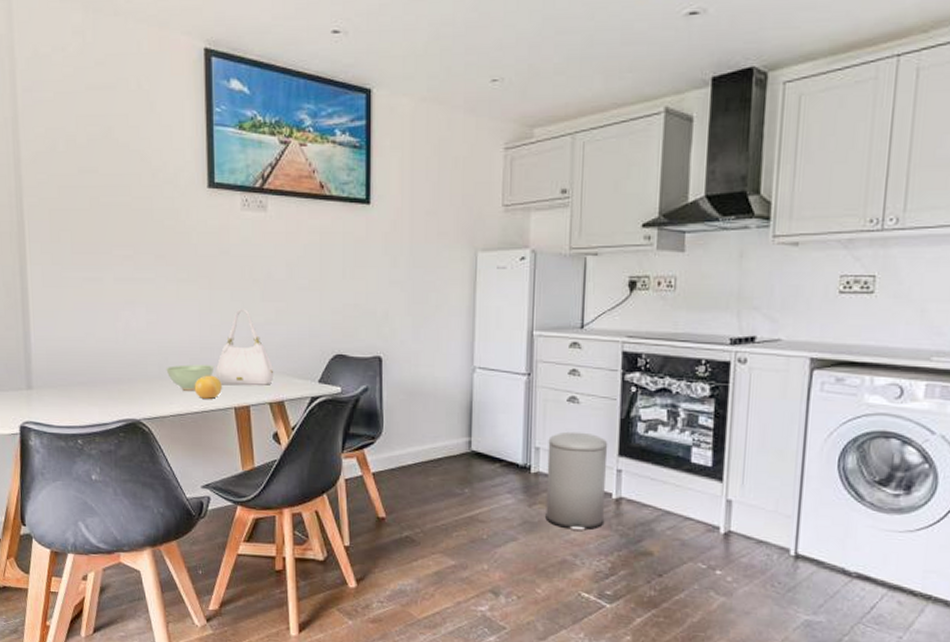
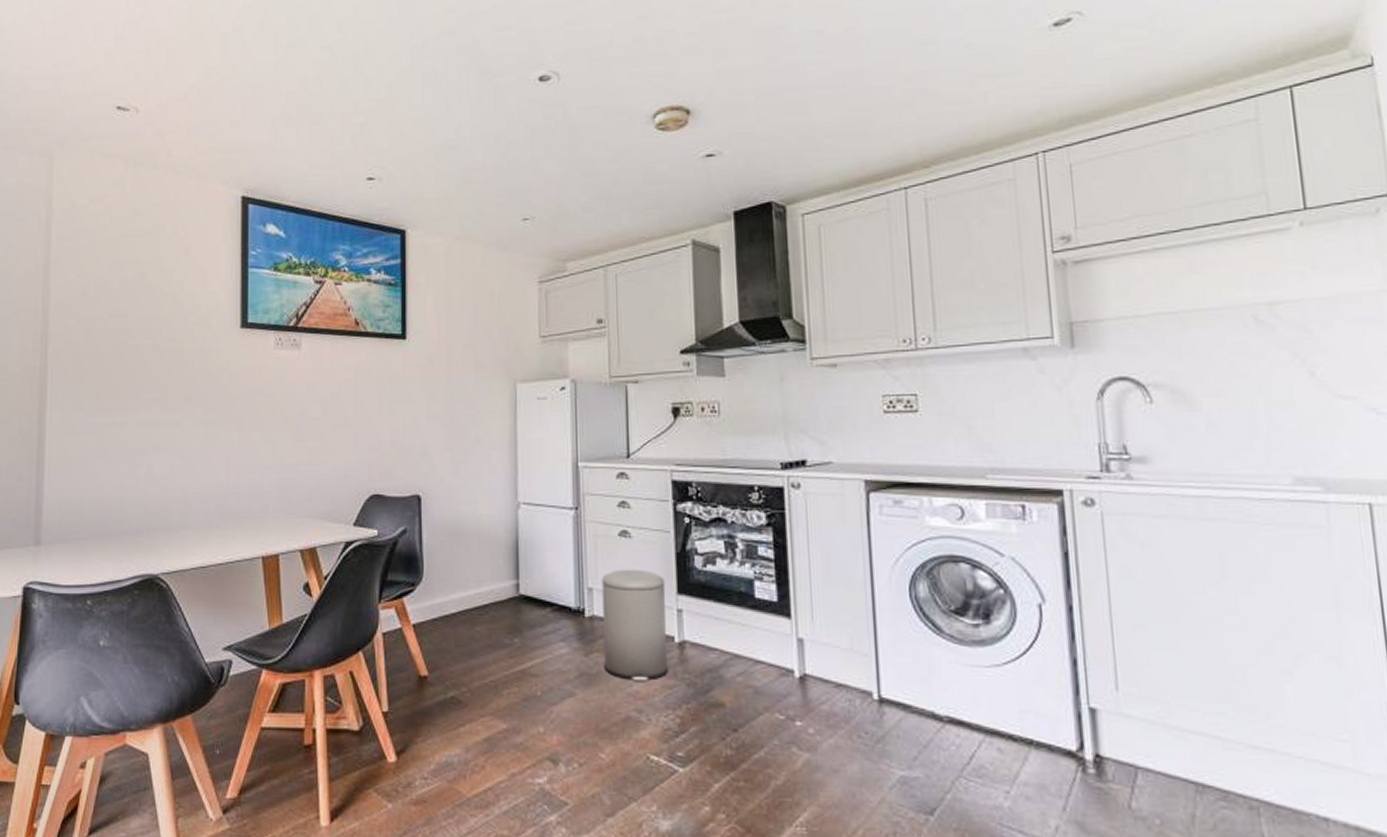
bowl: present [166,364,215,391] -> none [189,511,242,540]
fruit: present [194,375,222,400] -> none [219,522,249,550]
handbag: present [216,309,273,386] -> none [243,450,305,533]

